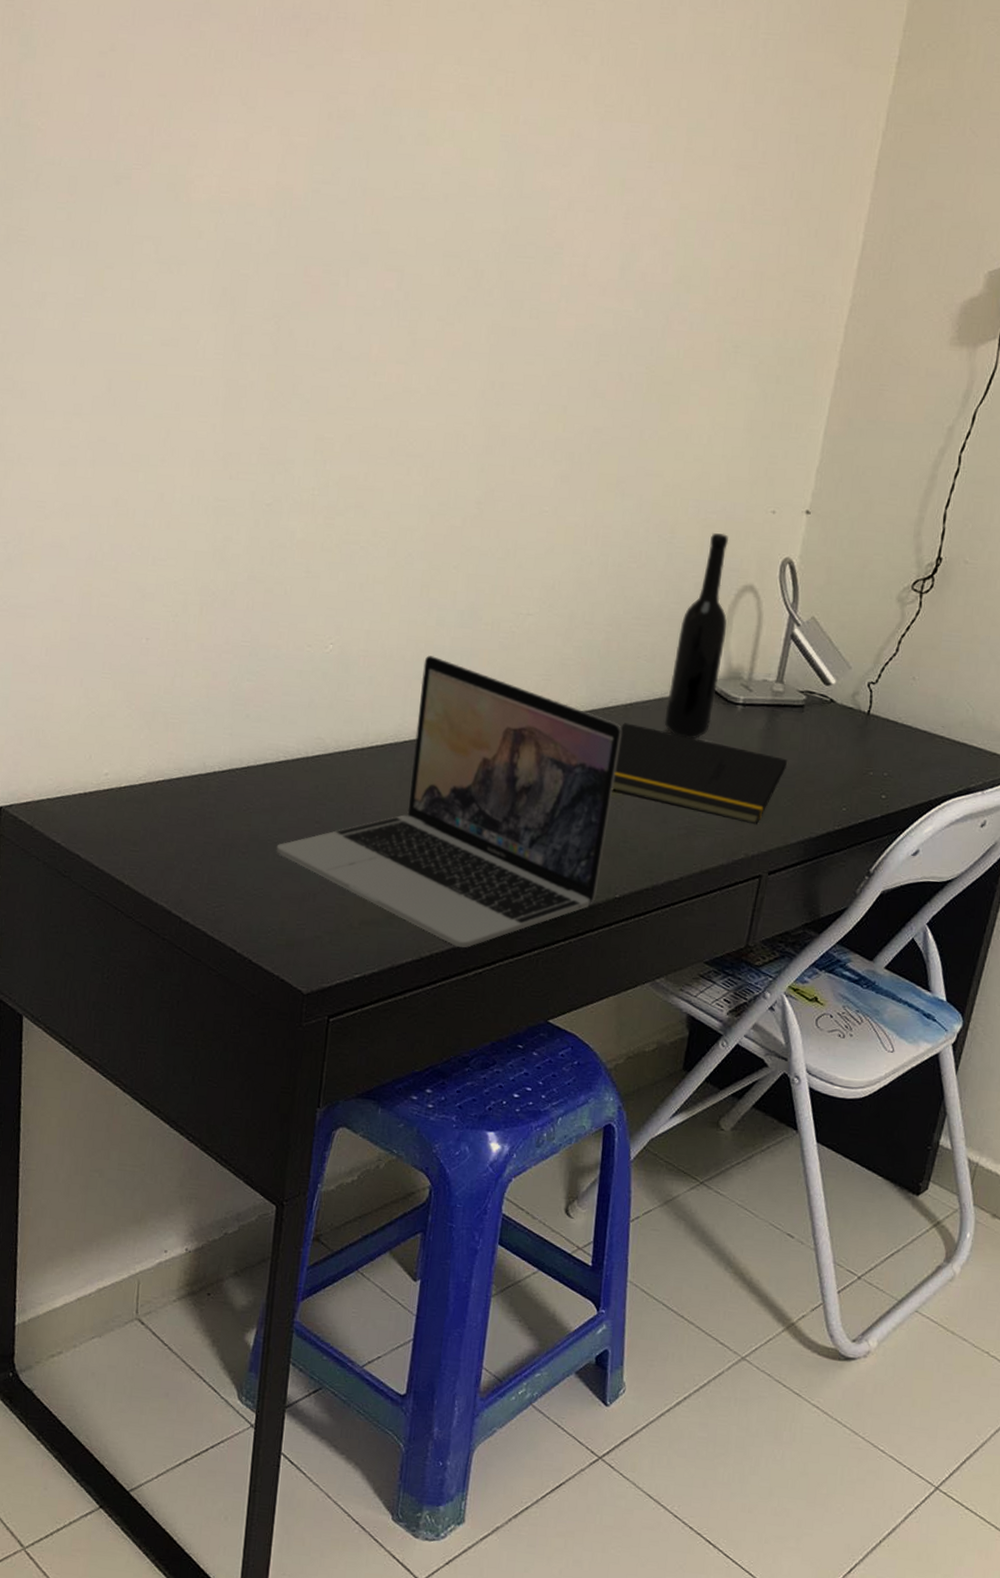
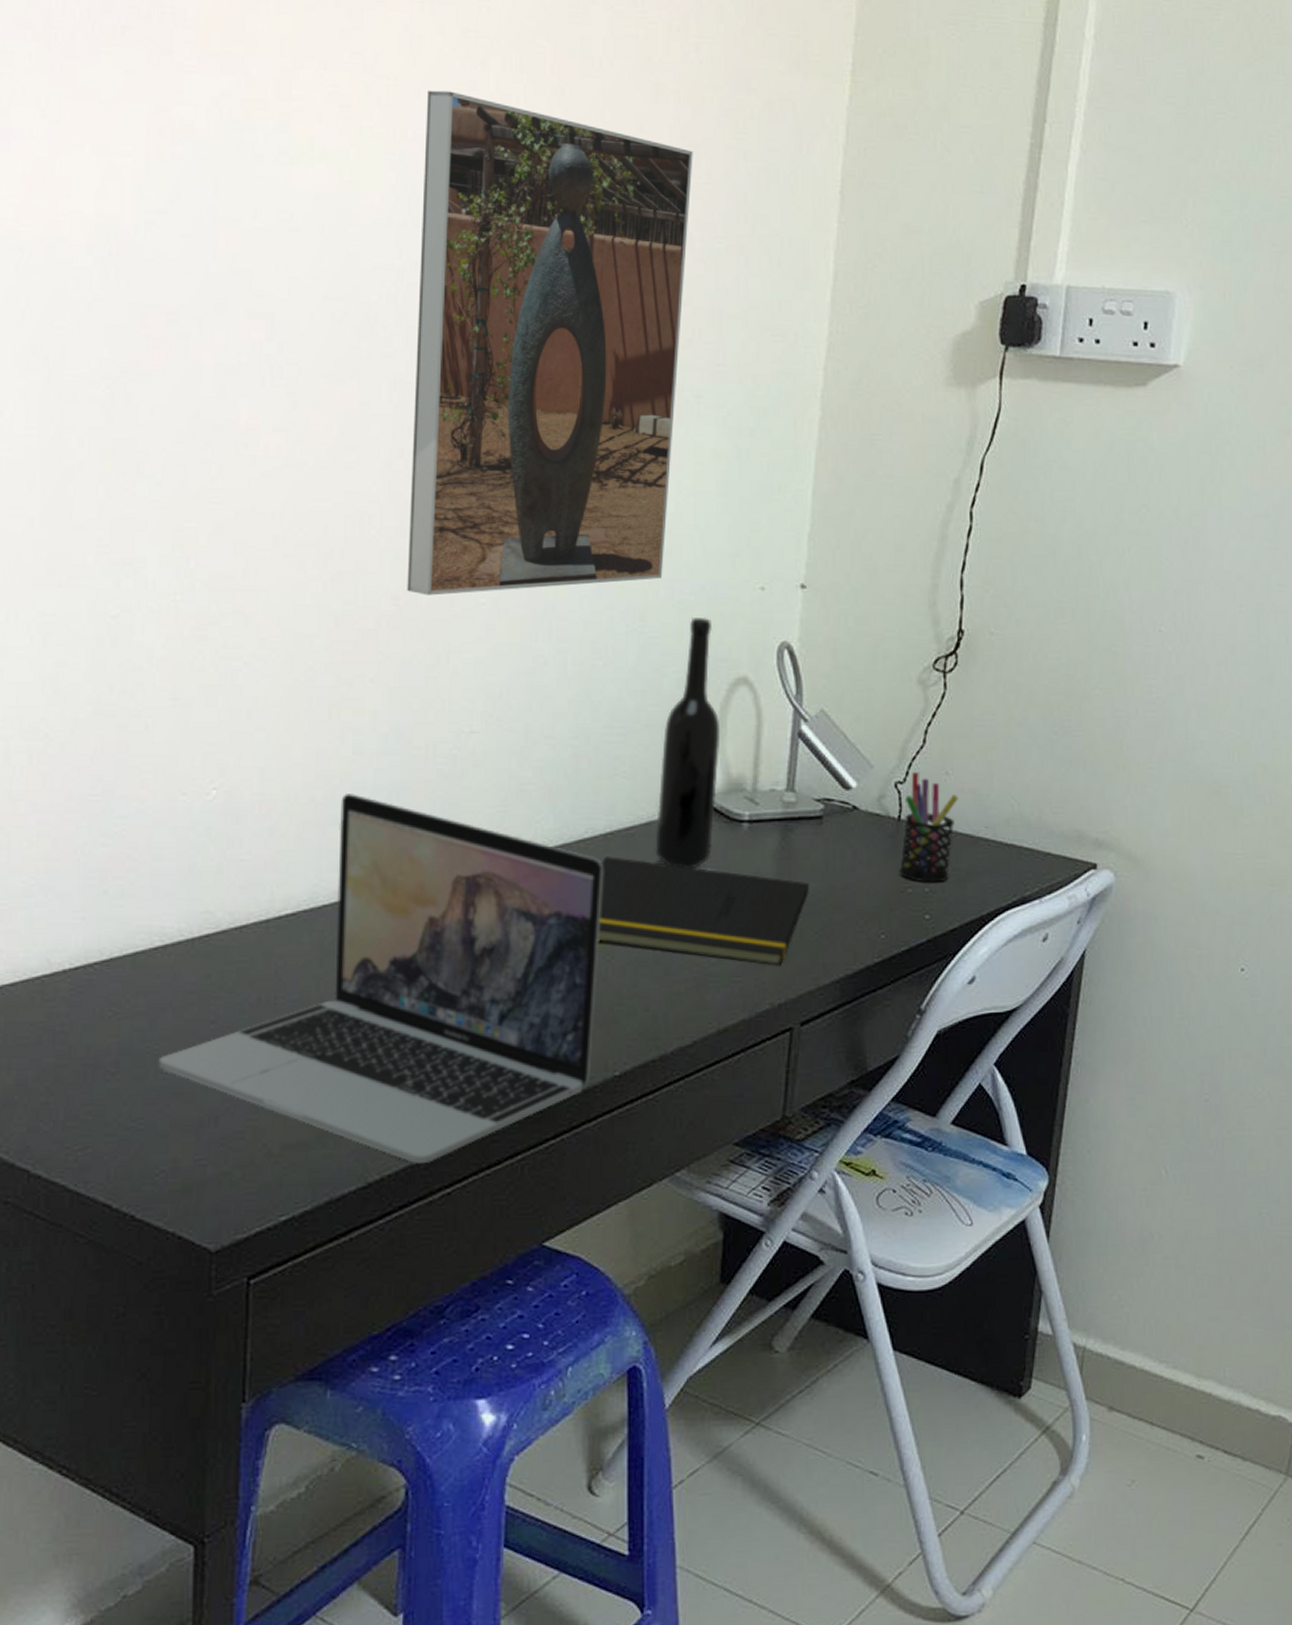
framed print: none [488,81,753,503] -> present [407,90,693,596]
pen holder: none [863,675,921,770] -> present [899,772,958,883]

